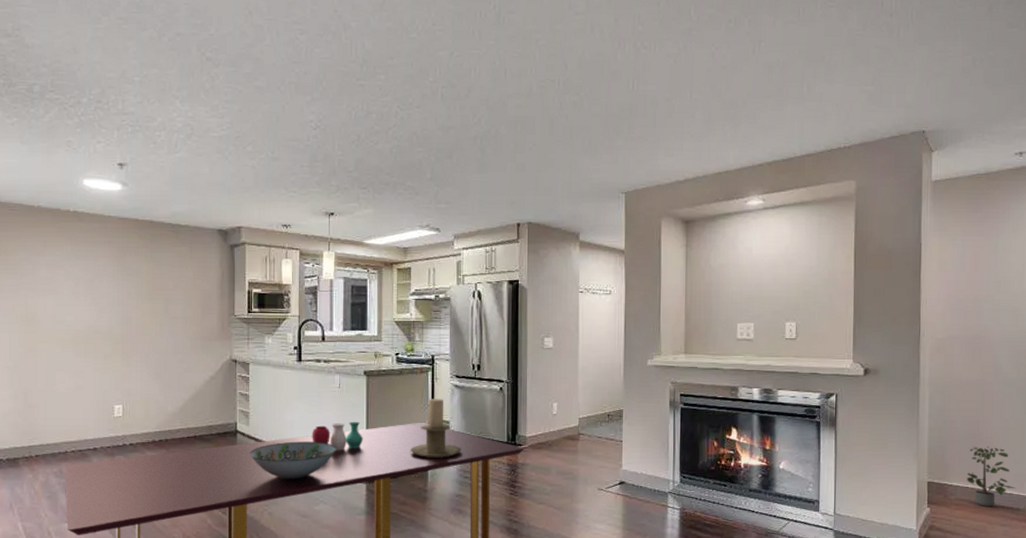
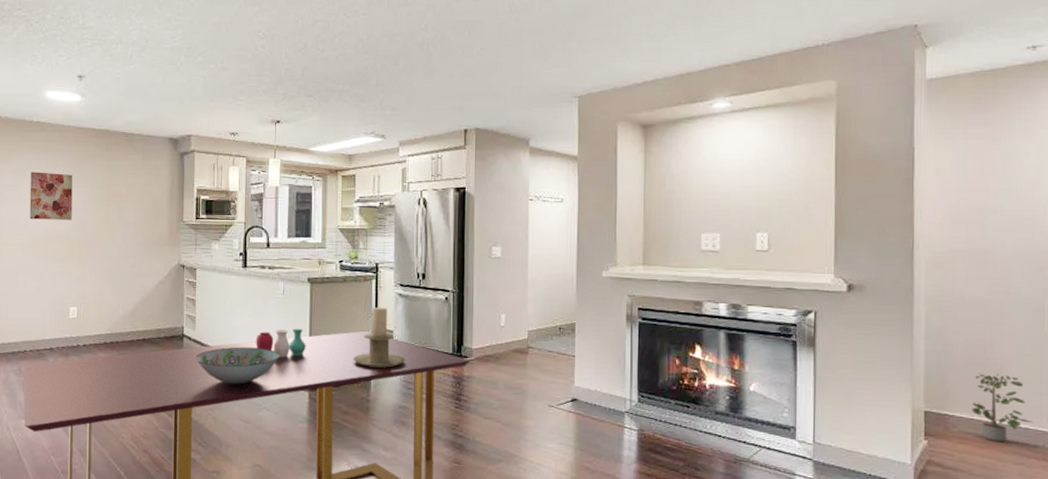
wall art: none [68,264,115,315] -> present [29,172,73,220]

